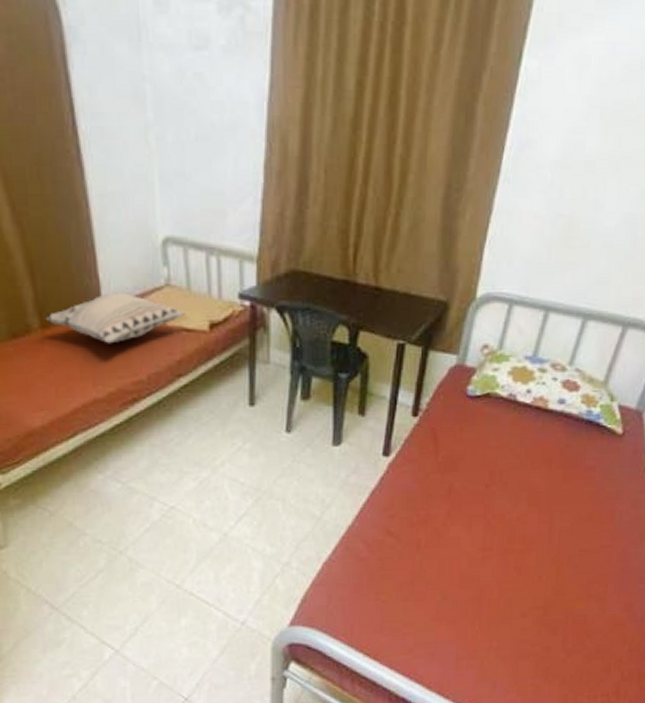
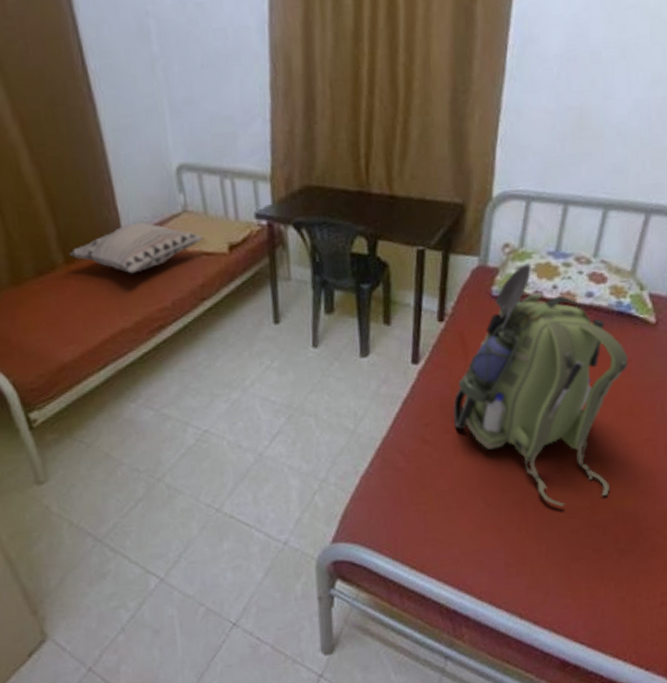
backpack: none [419,366,594,605] -> present [453,263,629,507]

